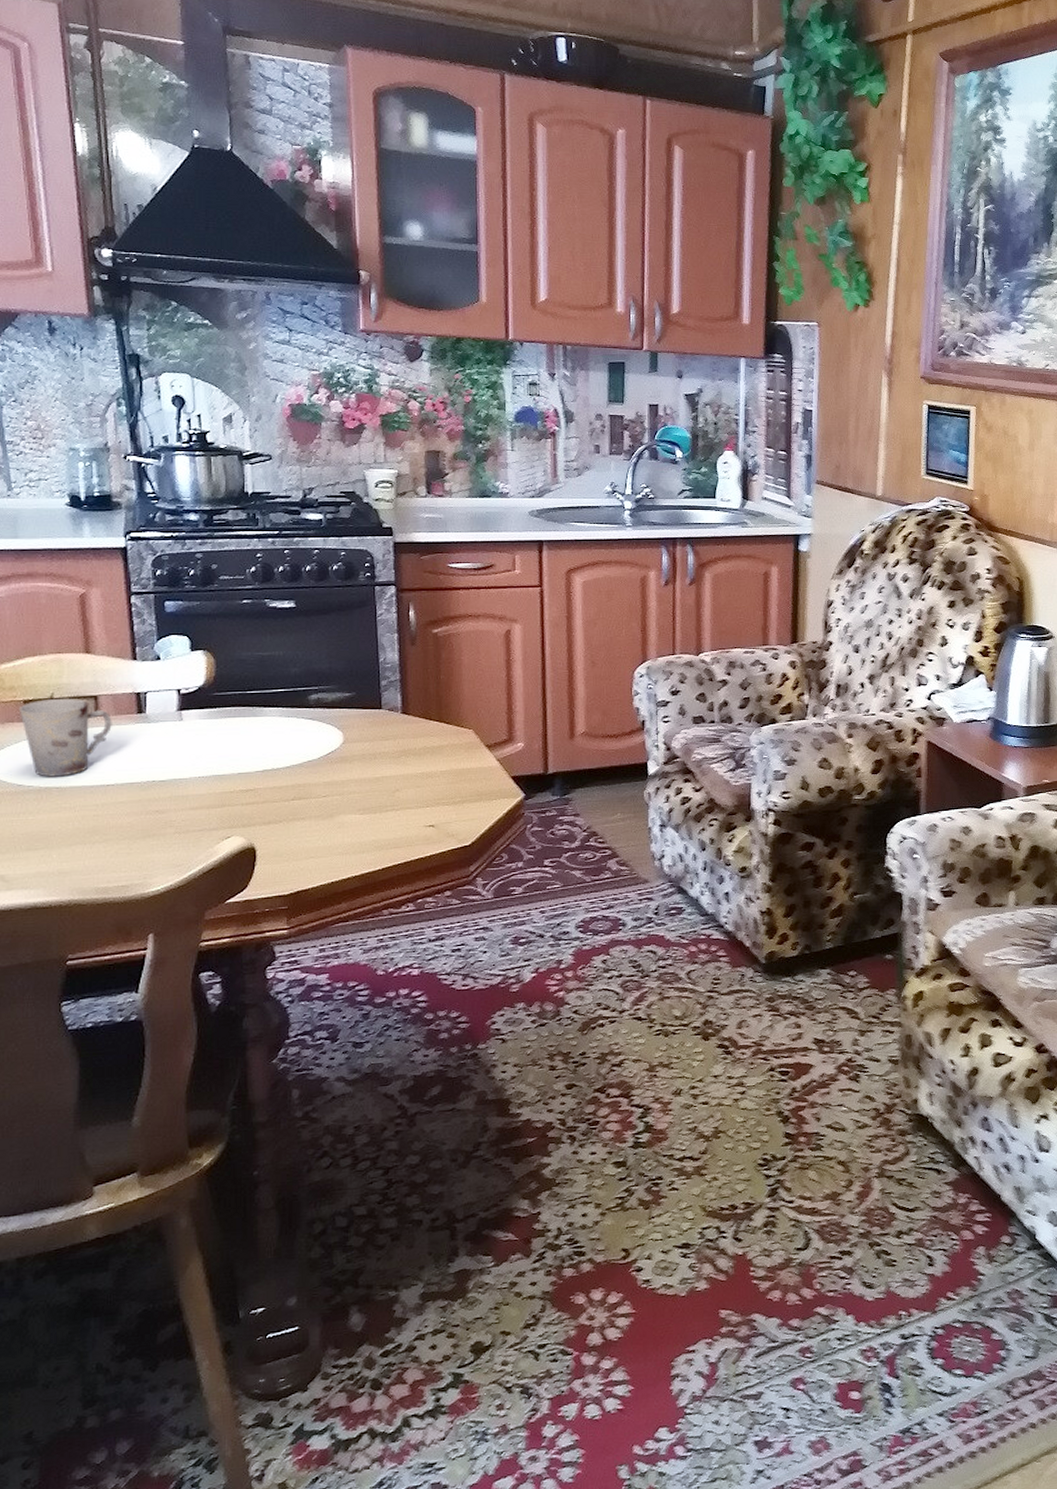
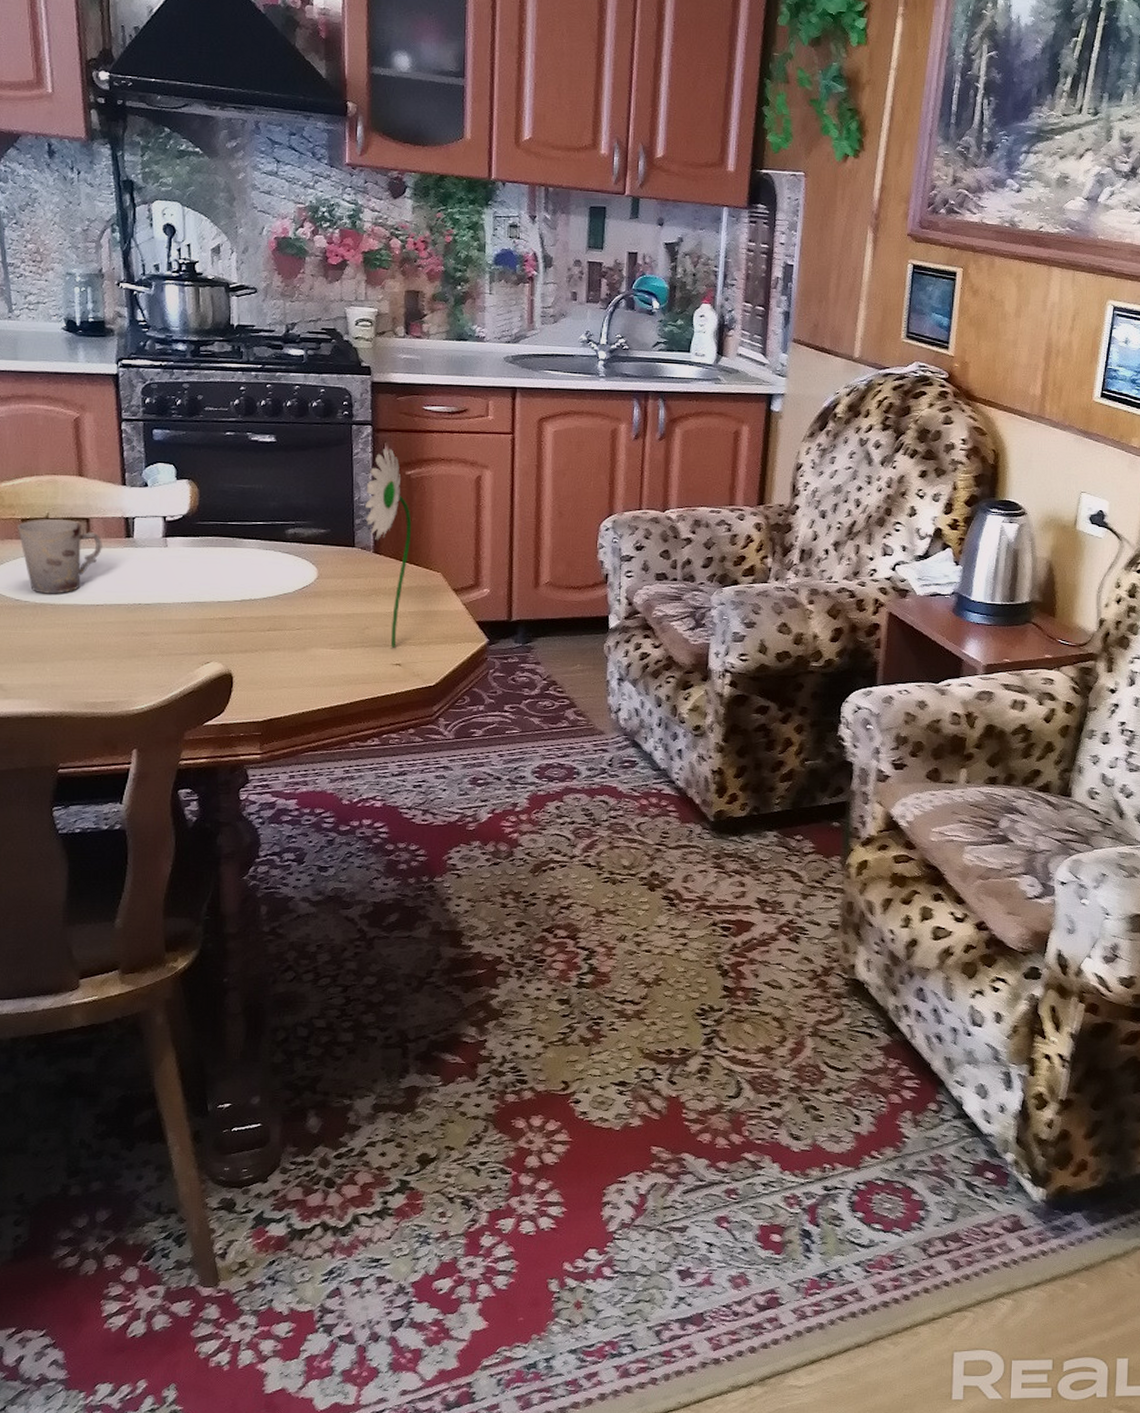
flower: none [391,608,441,809] -> present [365,449,412,648]

